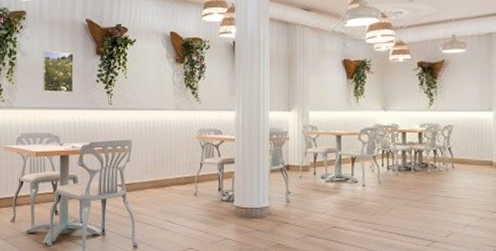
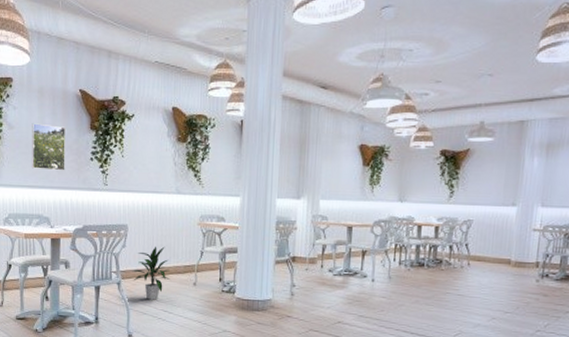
indoor plant: none [136,159,173,211] -> present [132,246,171,300]

